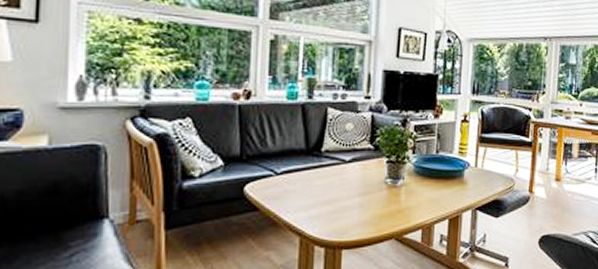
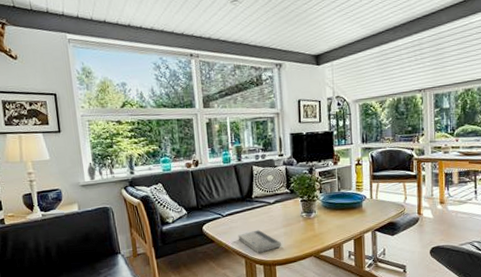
book: none [294,197,354,231] -> present [238,229,282,254]

